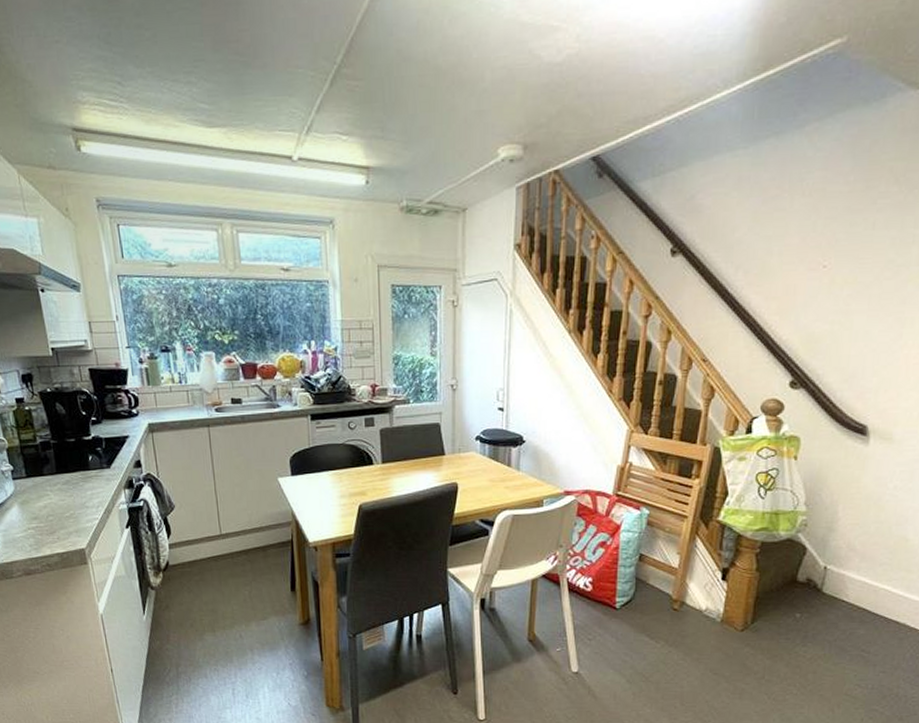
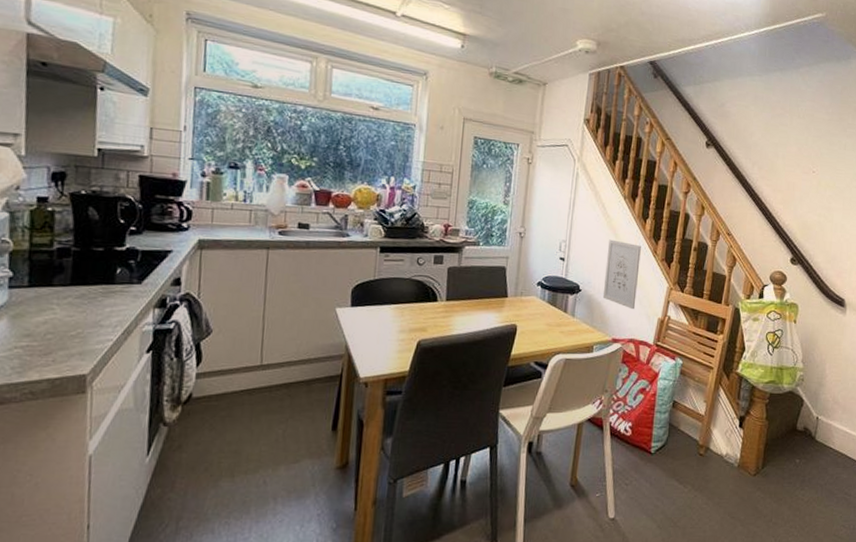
wall art: none [550,382,593,458] -> present [602,239,641,310]

